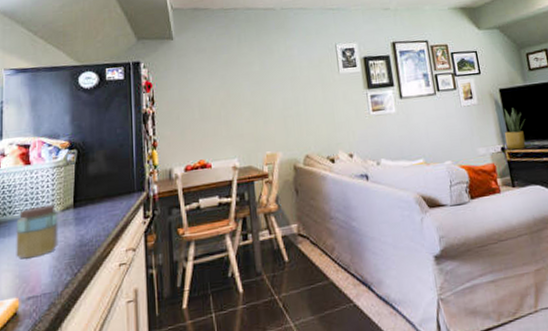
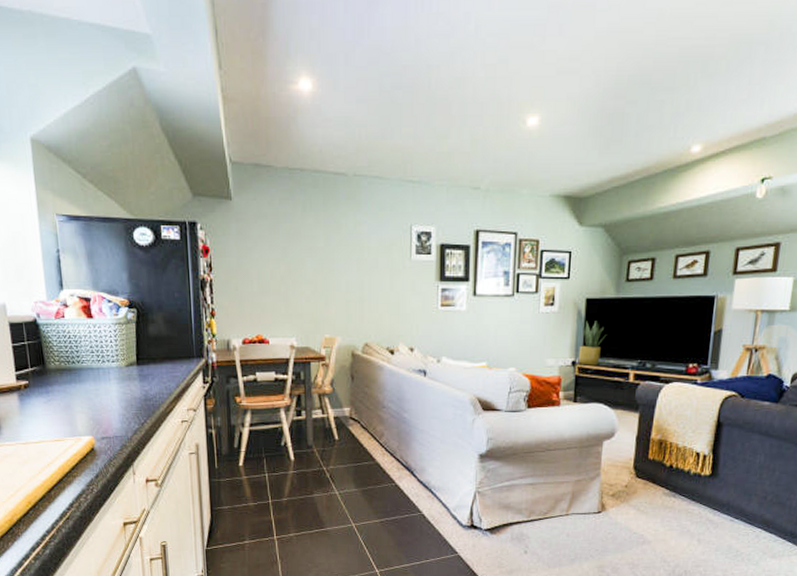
peanut butter: present [16,205,58,259] -> none [85,359,125,405]

